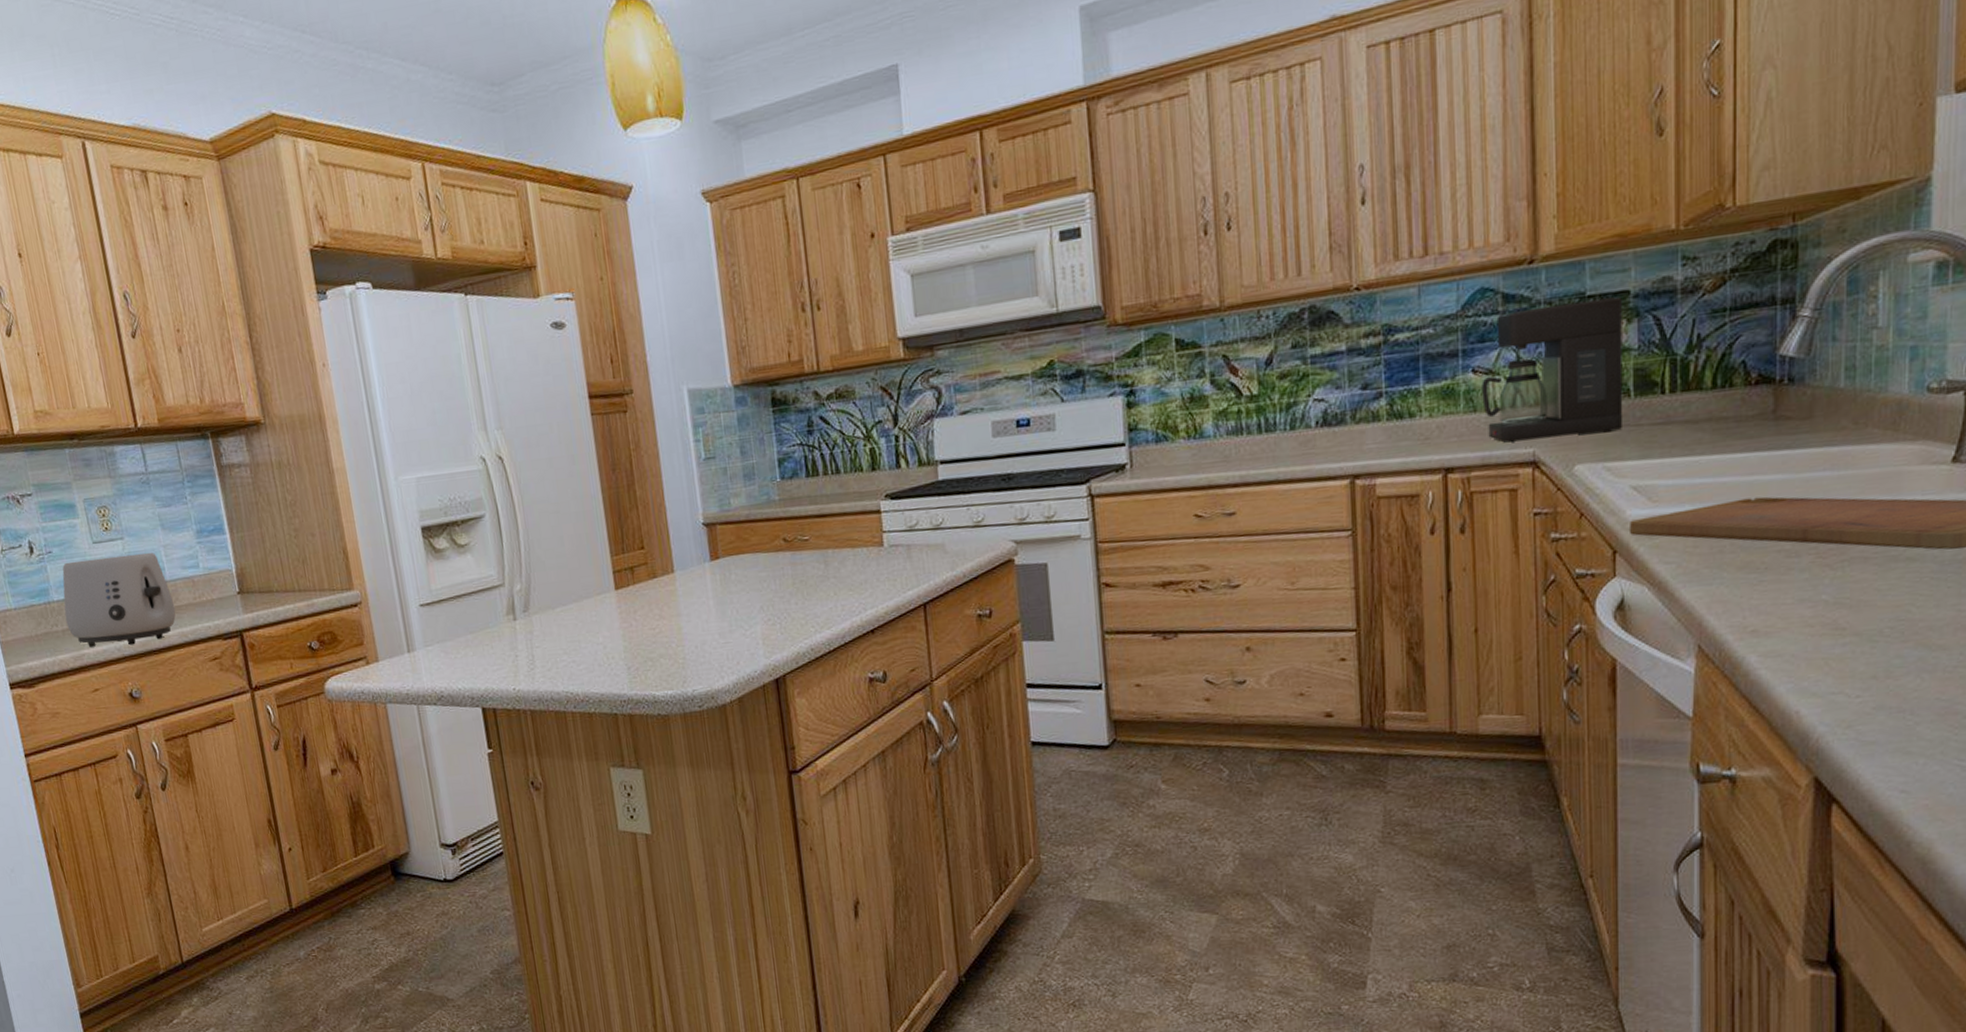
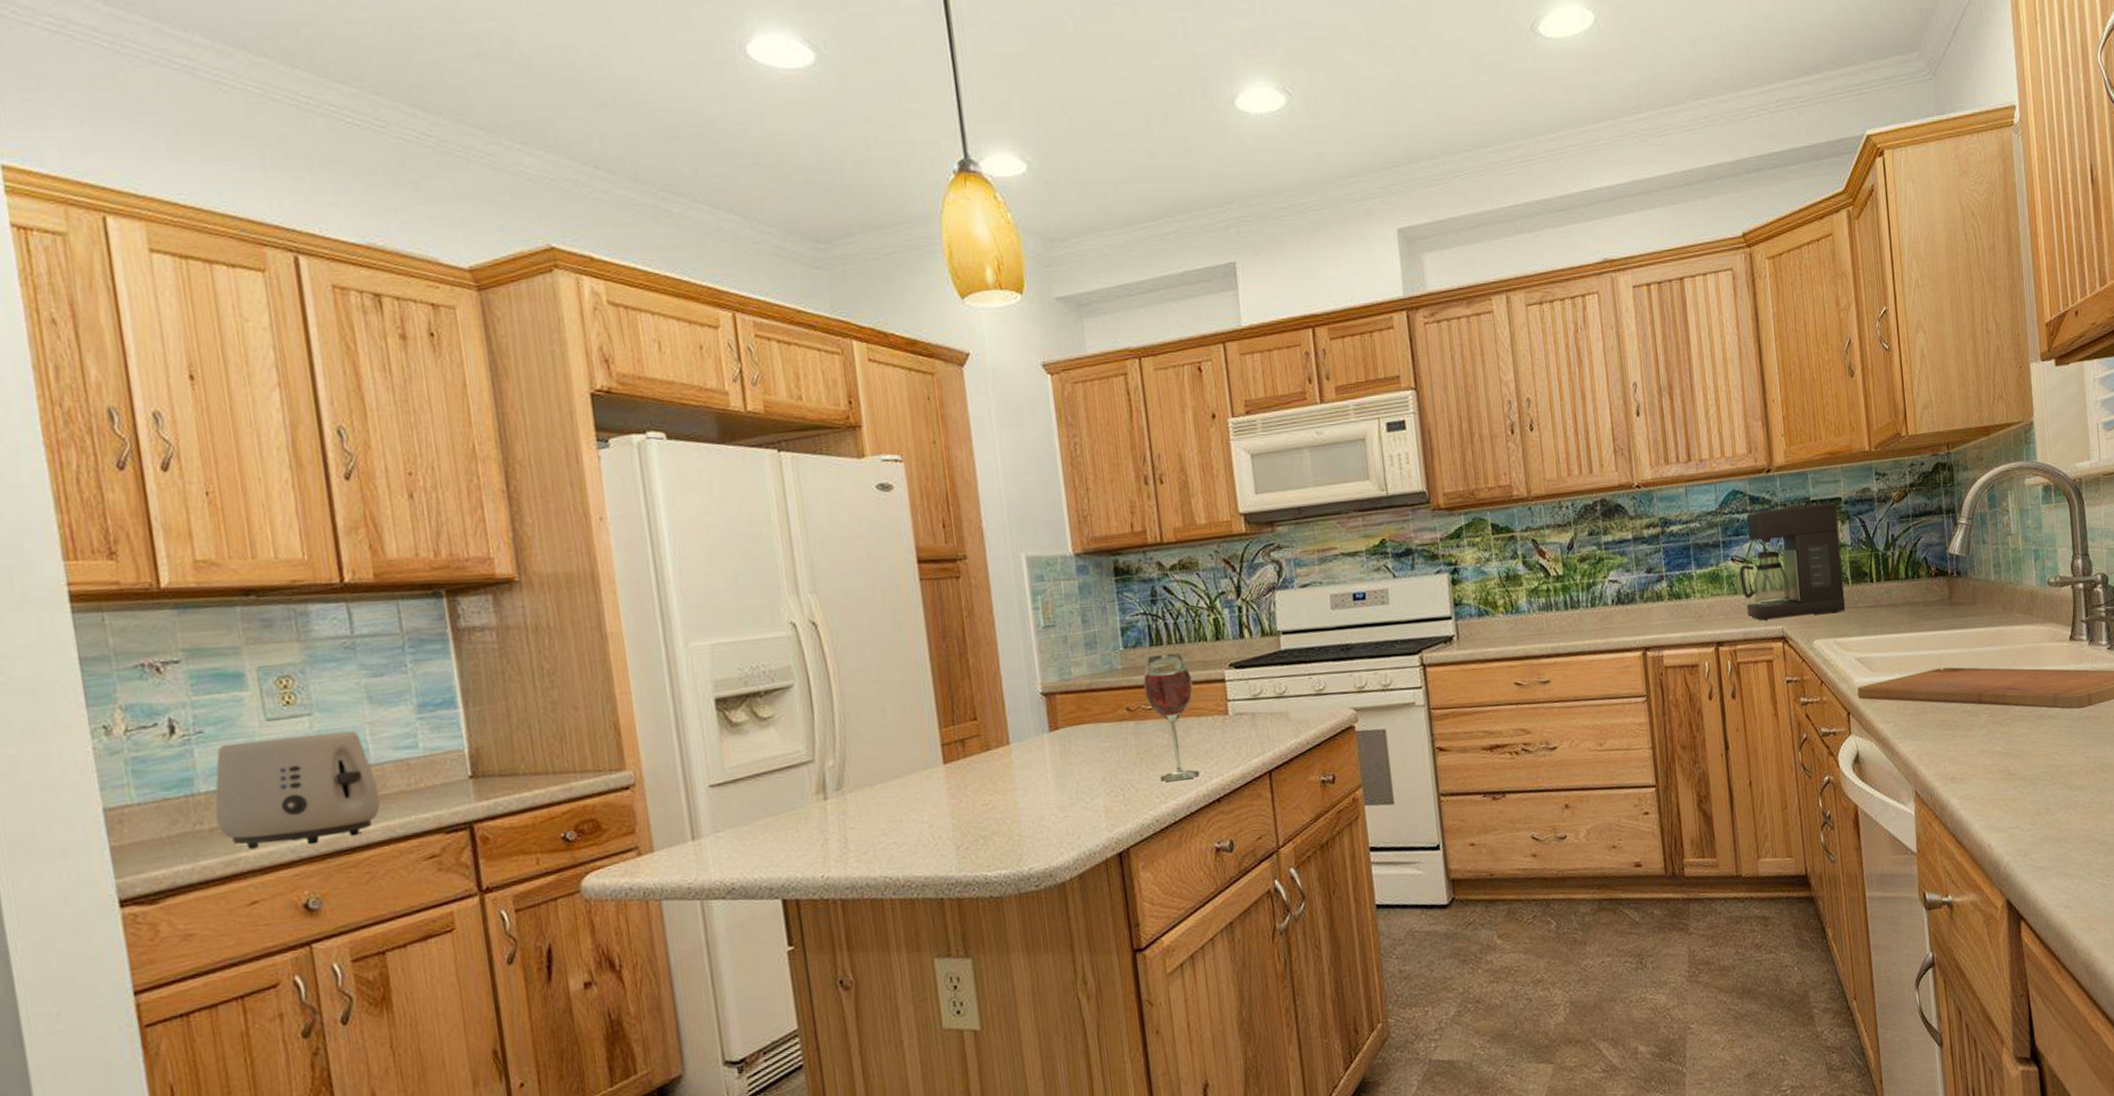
wineglass: none [799,483,855,612] -> present [1143,652,1200,782]

